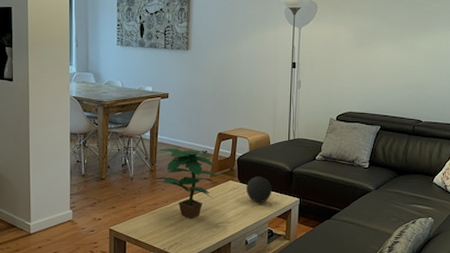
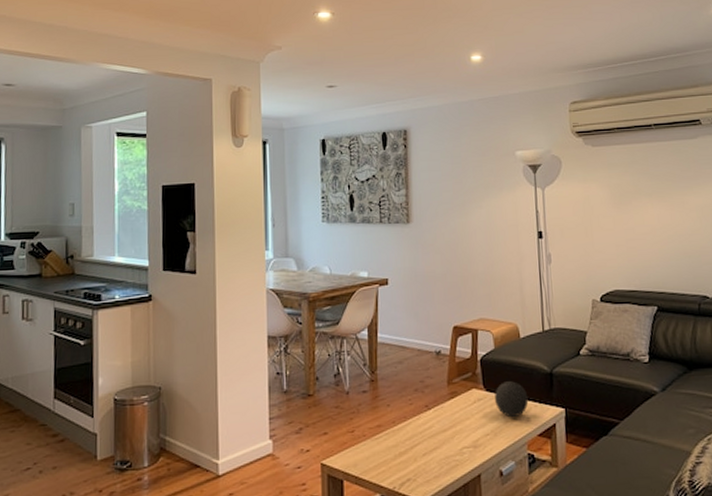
potted plant: present [153,148,221,219] -> none [374,349,461,445]

